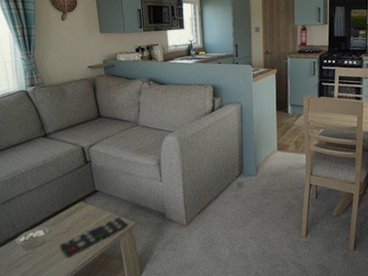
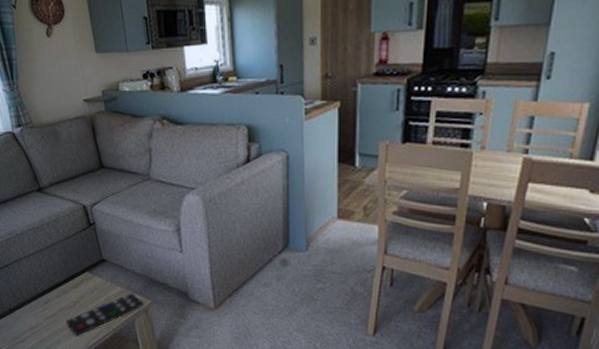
legume: present [14,227,53,250] -> none [17,298,57,324]

